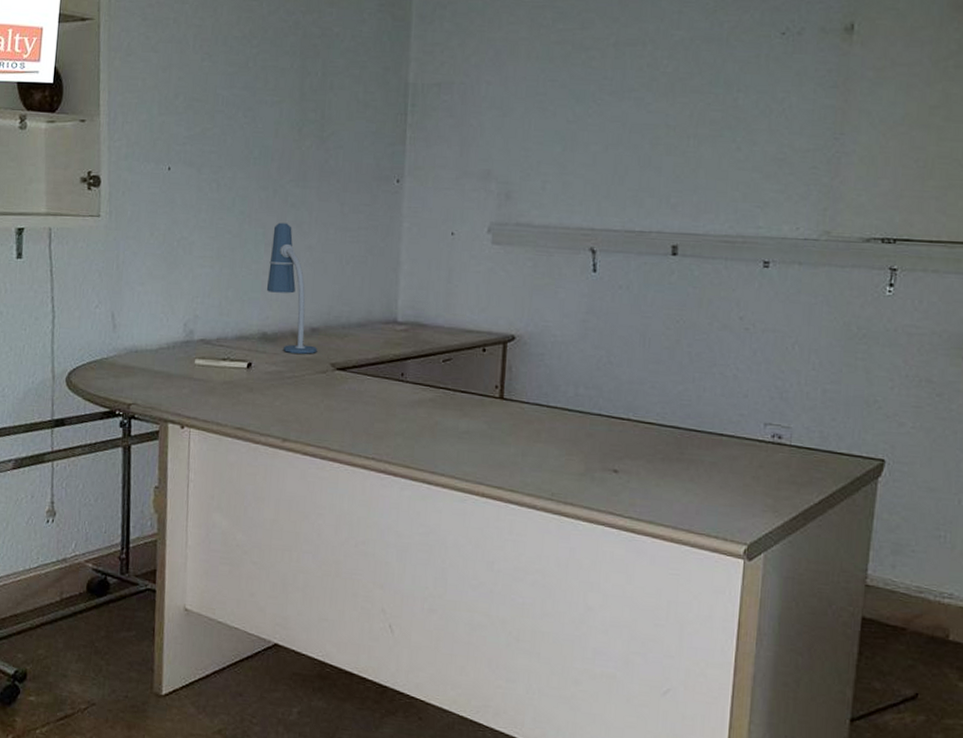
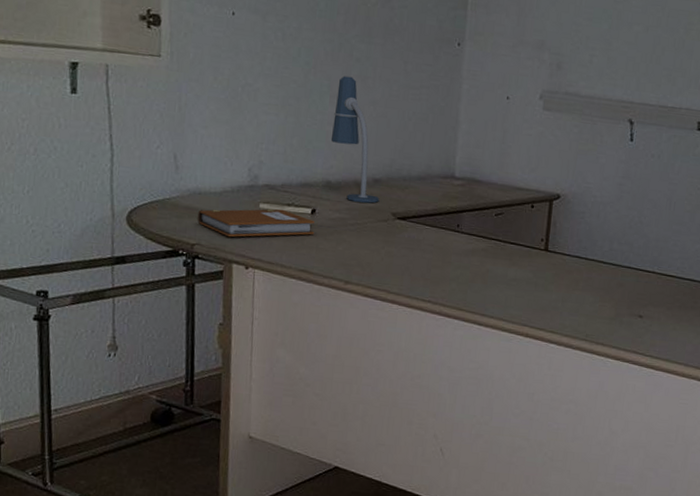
notebook: none [134,364,251,396] -> present [197,209,315,238]

